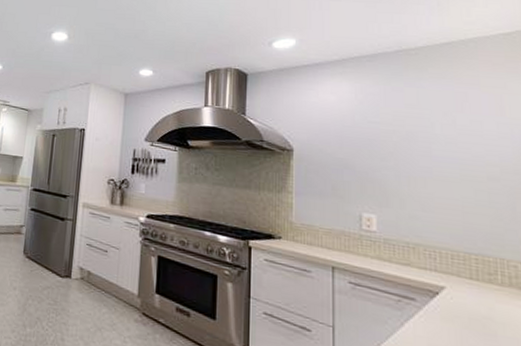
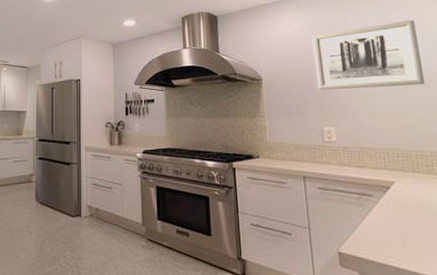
wall art: none [358,99,497,178] -> present [311,19,426,90]

